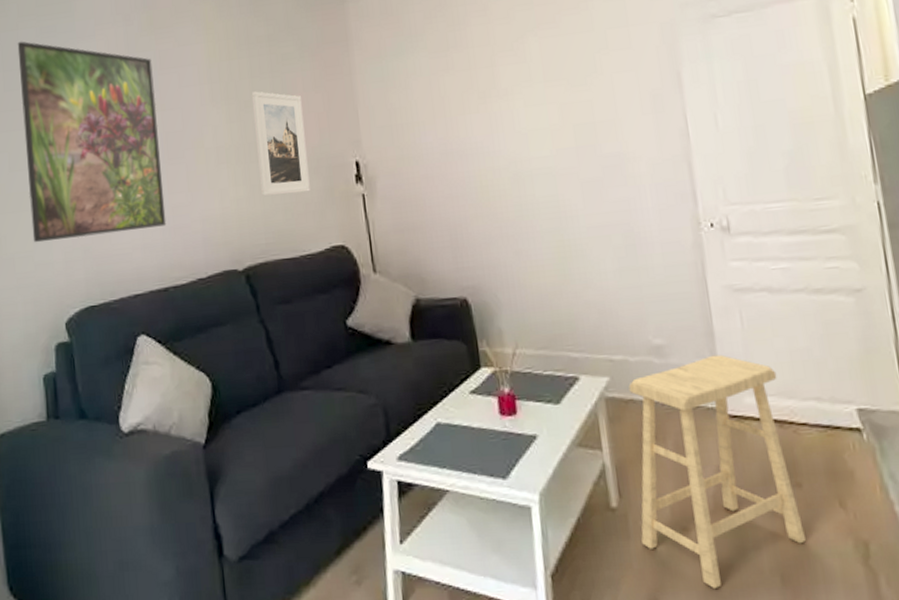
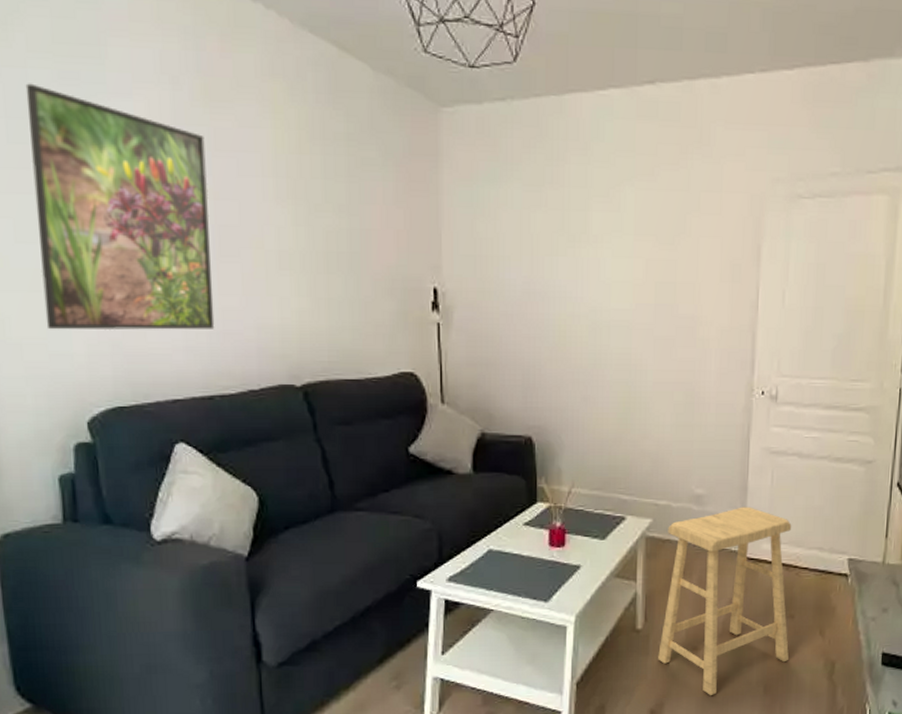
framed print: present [252,91,310,196] -> none [324,195,382,313]

